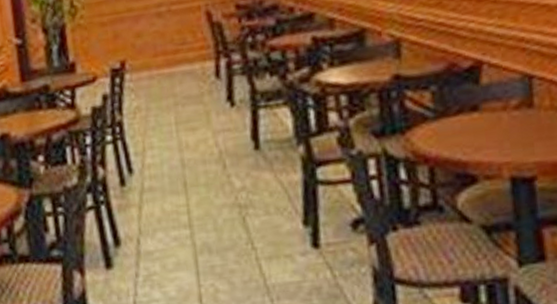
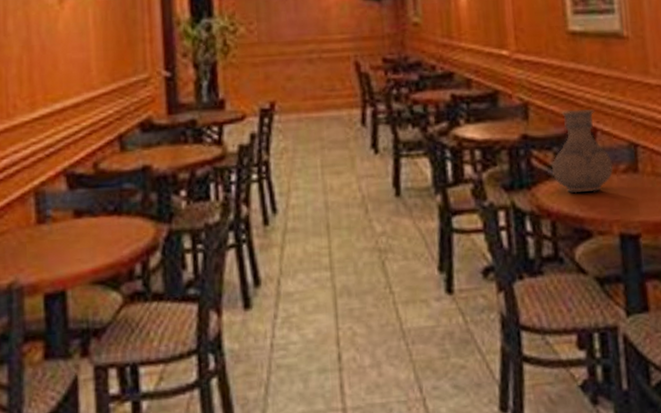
vase: none [428,40,503,136] -> present [551,109,613,194]

